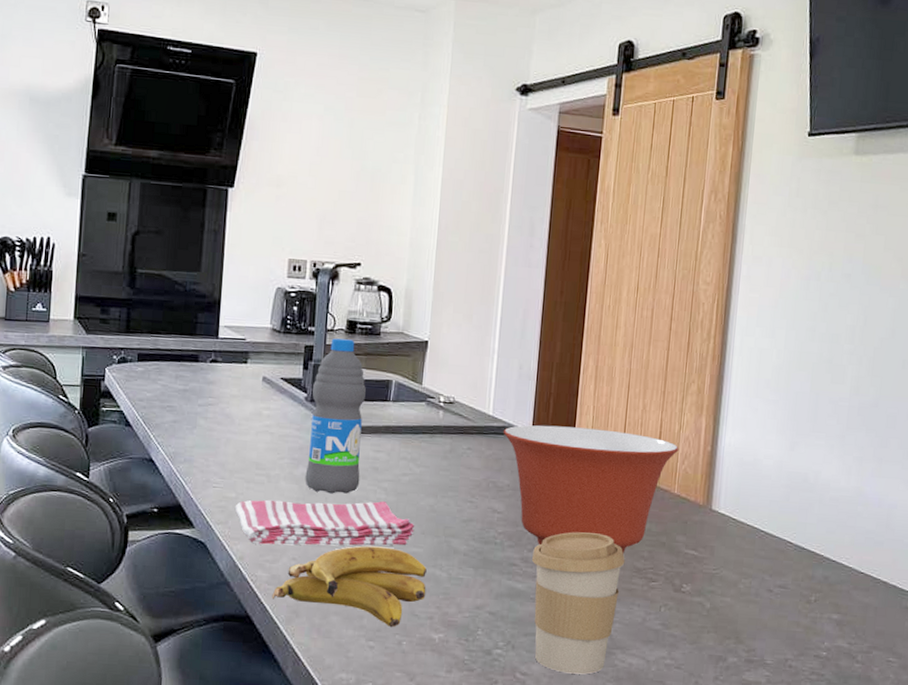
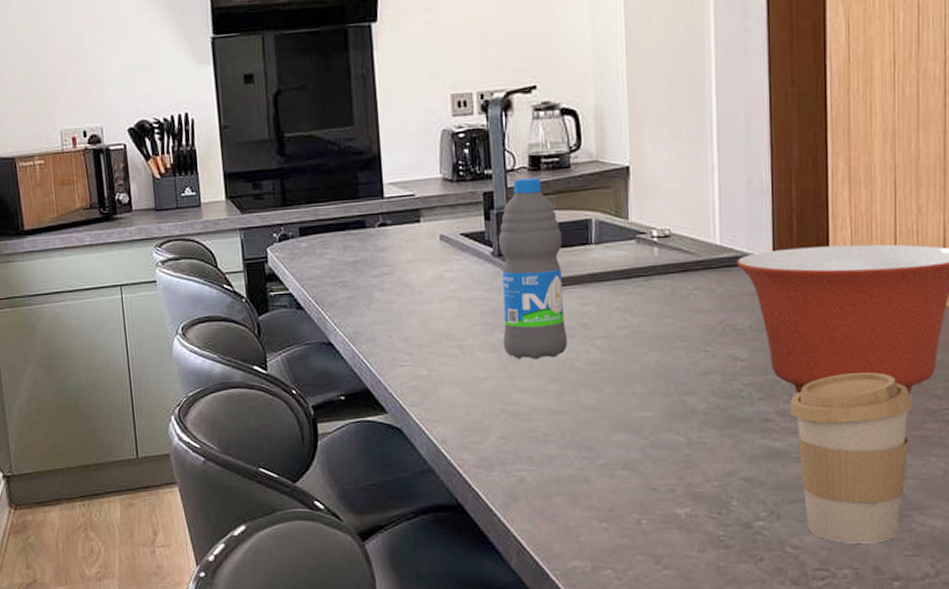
dish towel: present [234,499,415,546] -> none [428,362,641,425]
banana: present [272,546,427,628] -> none [483,414,663,506]

